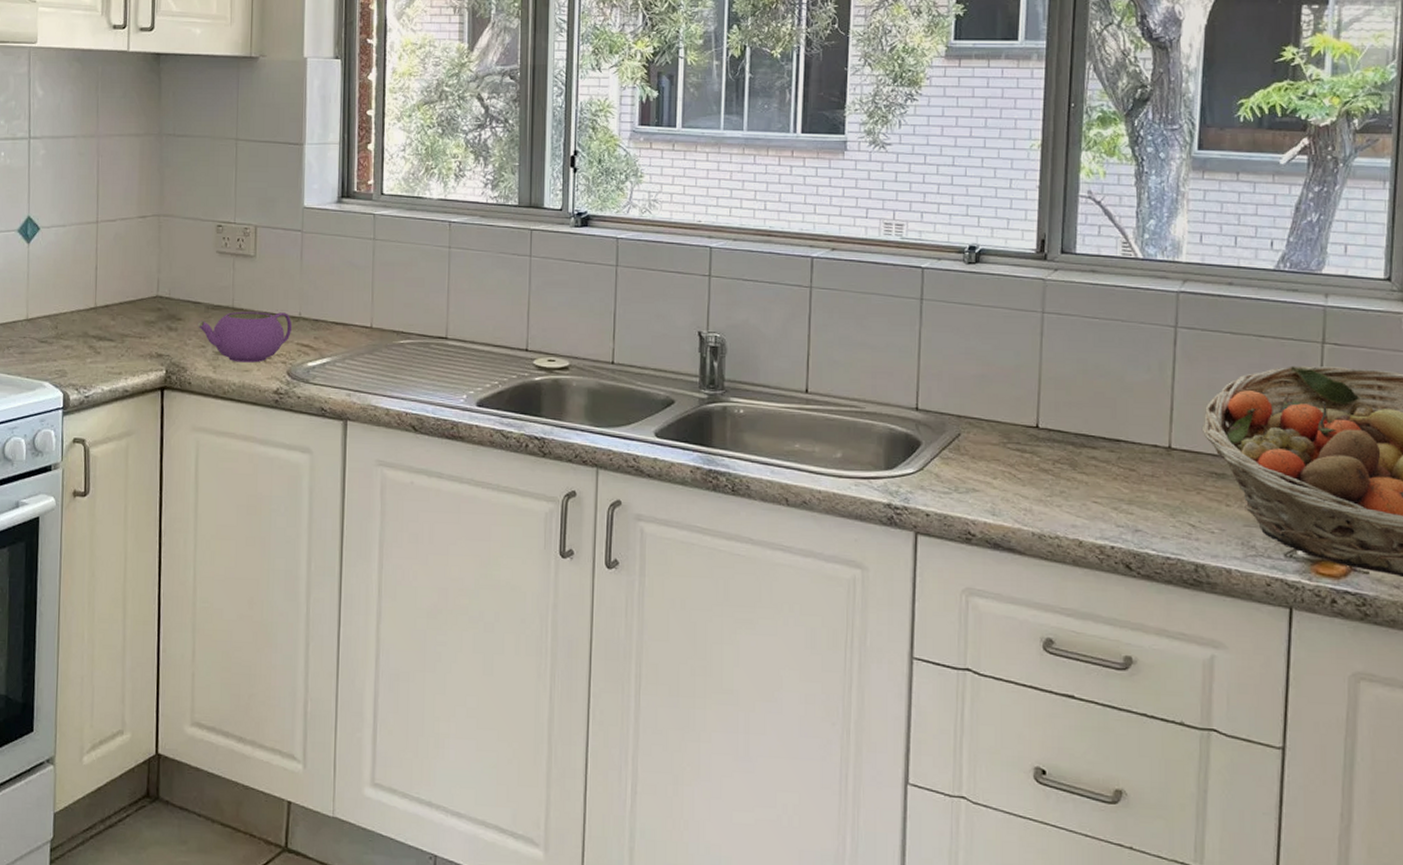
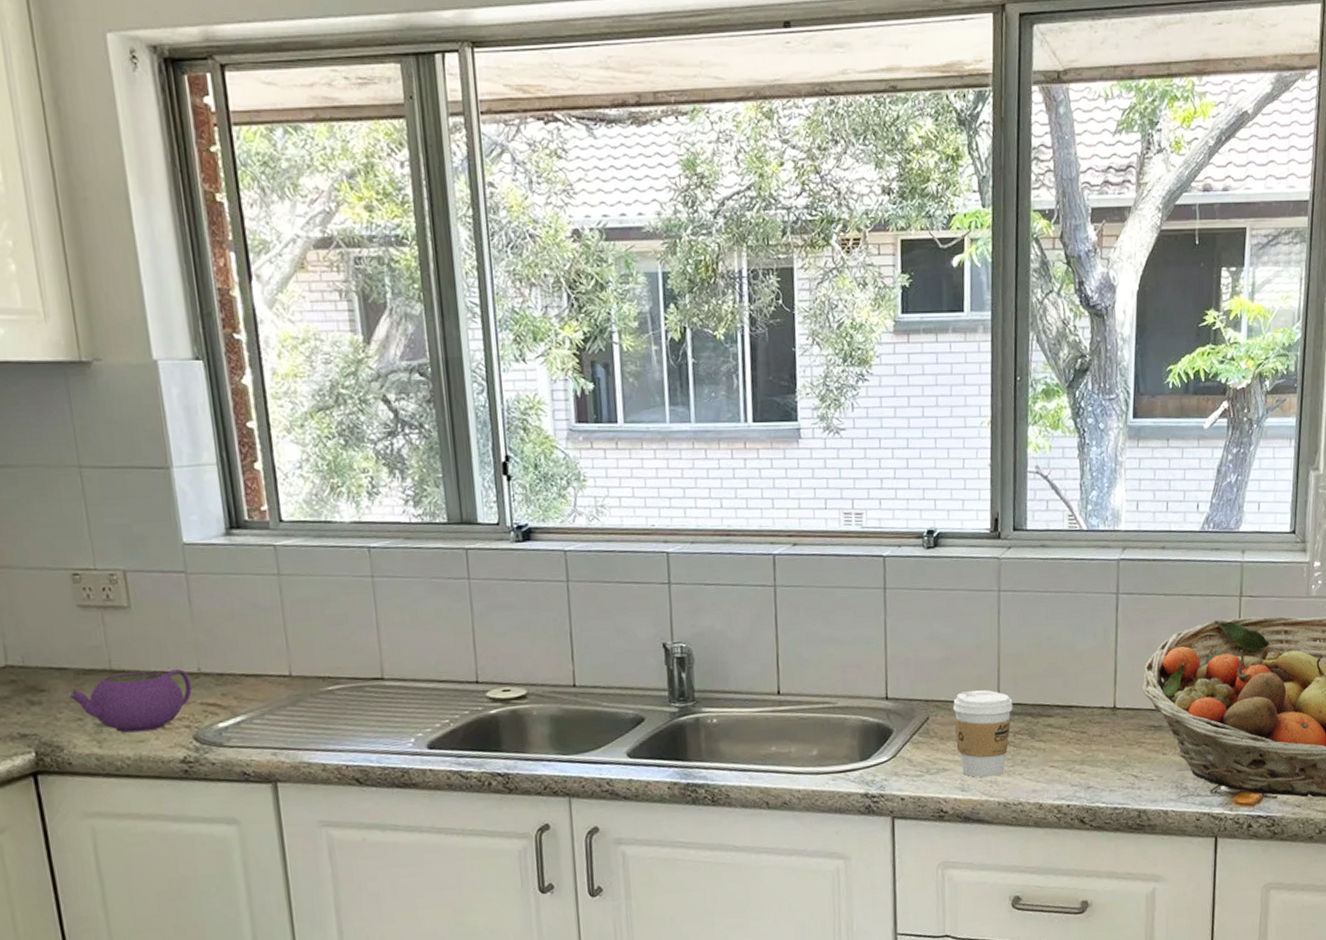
coffee cup: none [987,410,1053,505] -> present [953,690,1013,778]

